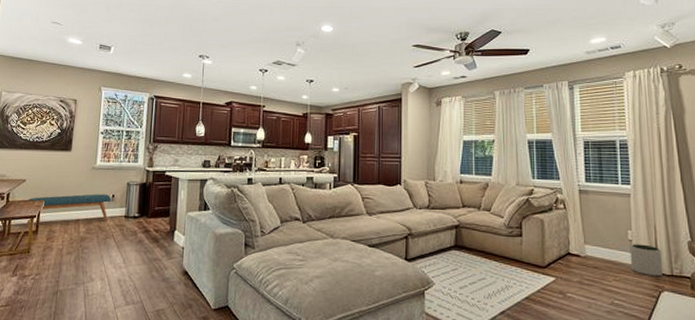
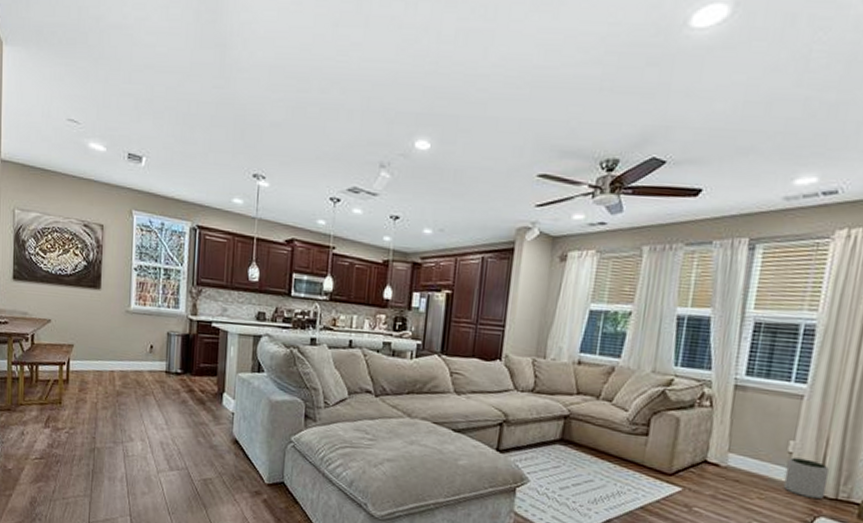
bench: present [25,194,112,227] -> none [55,341,150,375]

